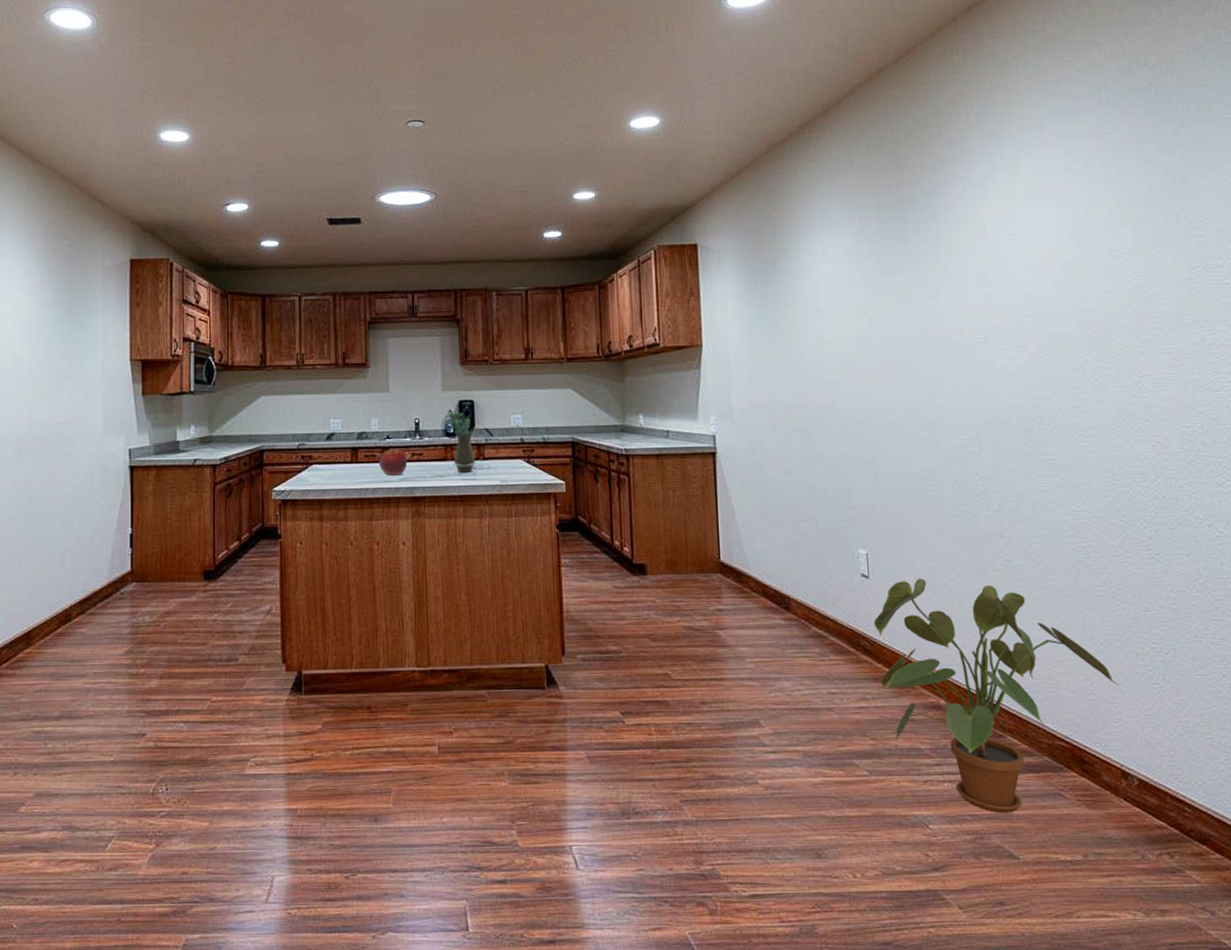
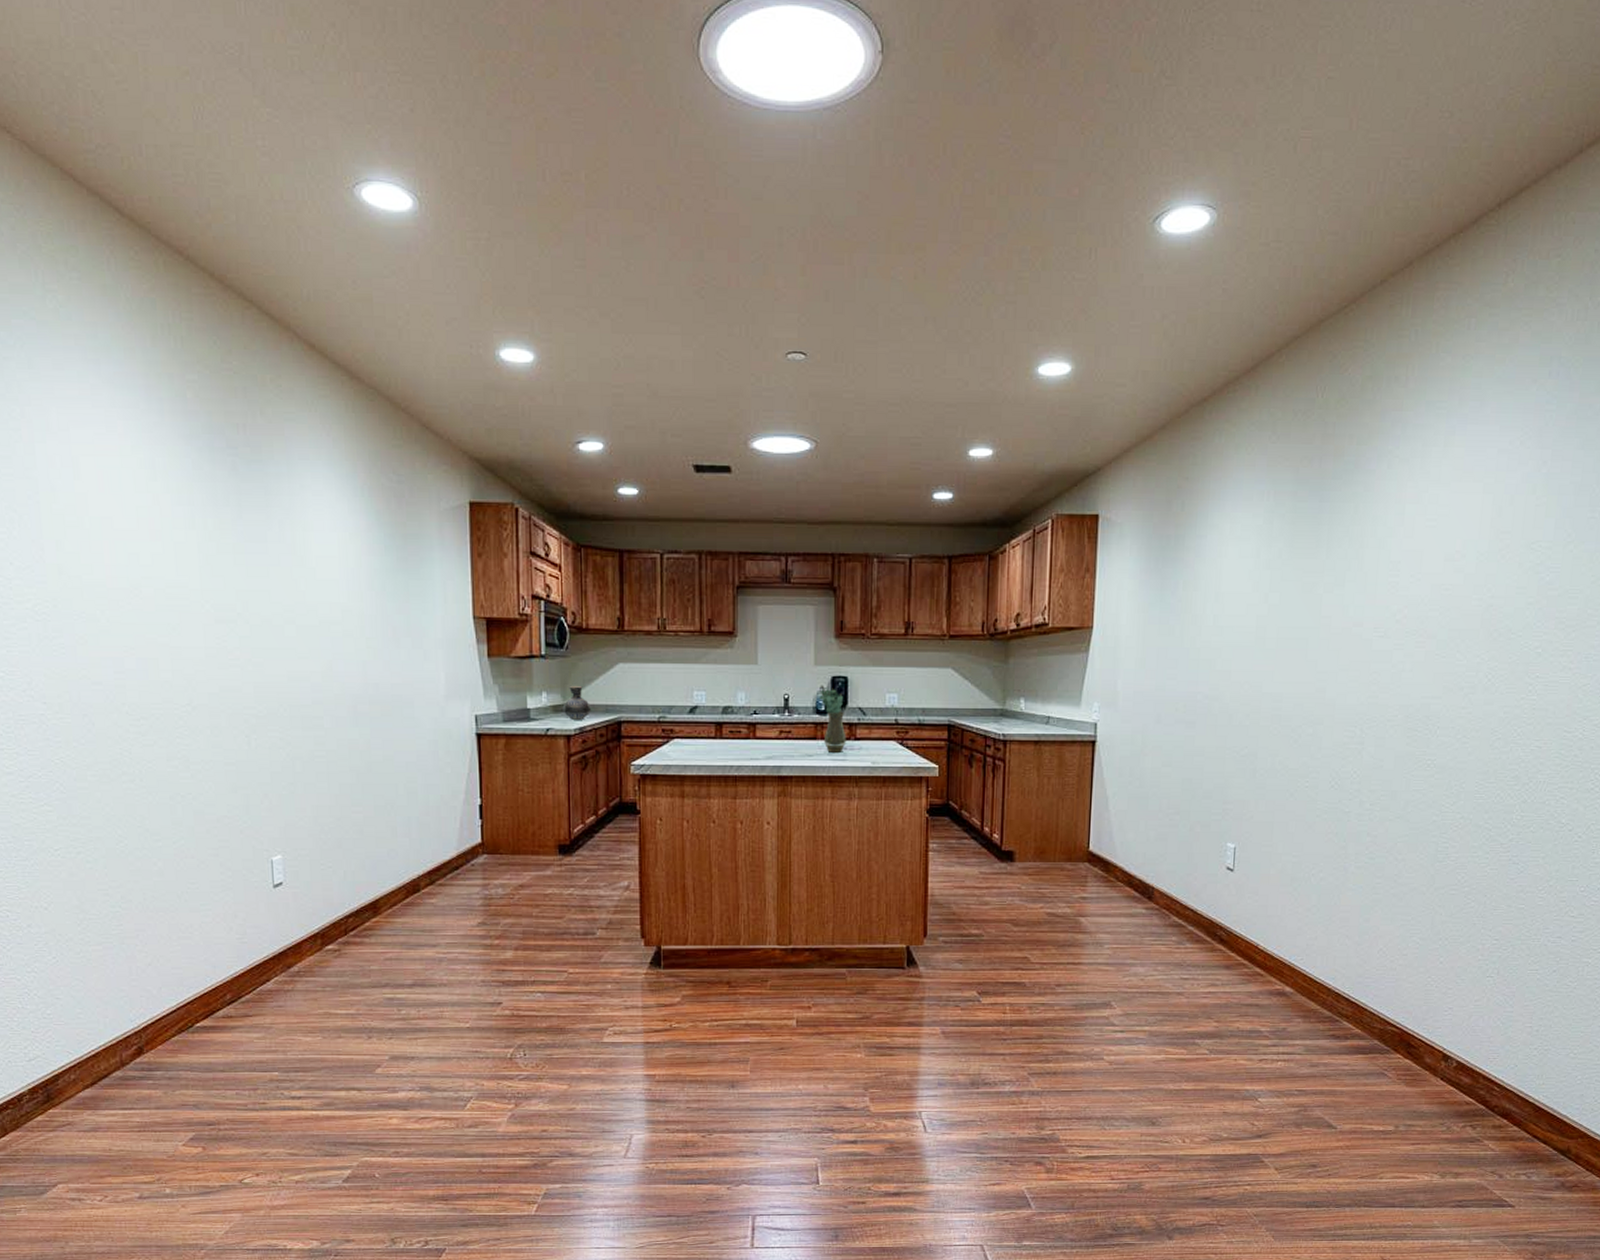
ceramic jug: none [209,417,236,450] -> present [562,685,592,720]
fruit: present [379,448,408,476] -> none [745,724,775,753]
house plant: present [874,578,1119,813] -> none [1231,872,1455,1089]

